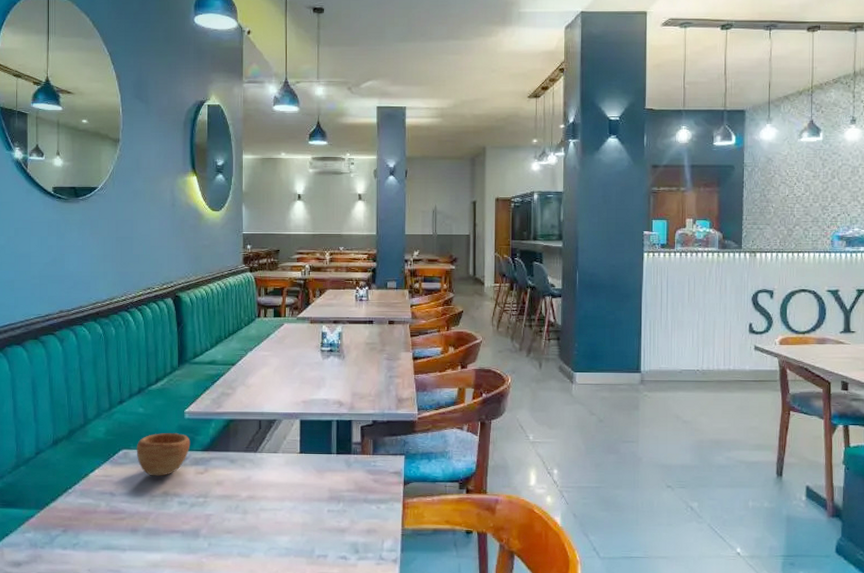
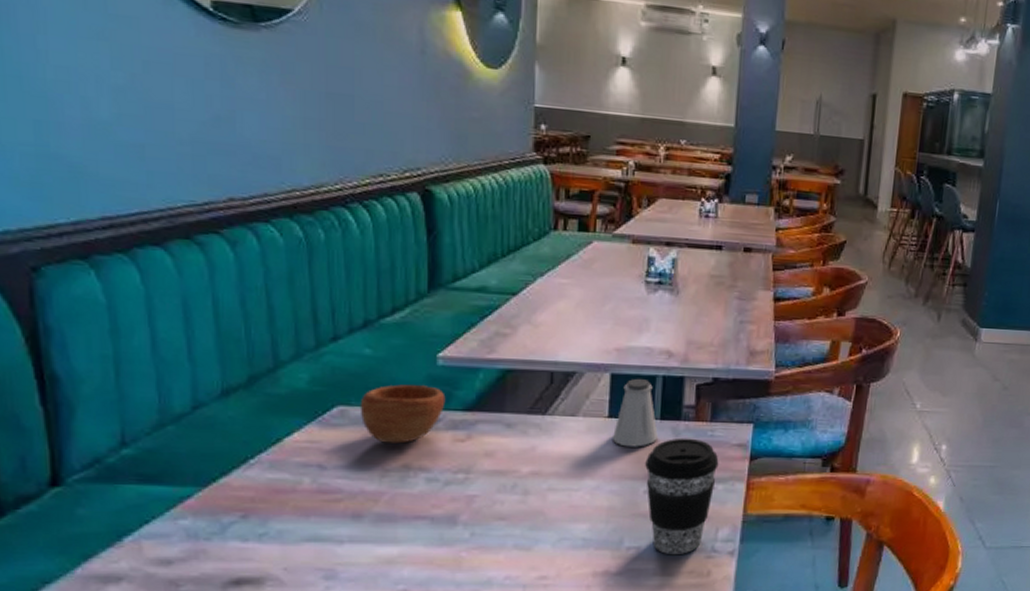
saltshaker: none [304,423,335,476] -> present [613,378,658,447]
coffee cup: none [327,468,381,561] -> present [645,438,719,554]

